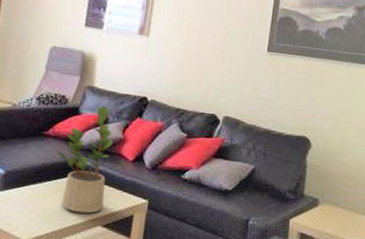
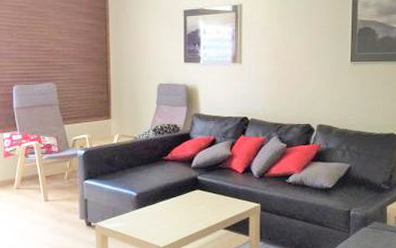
potted plant: present [56,105,113,214] -> none [176,129,223,220]

